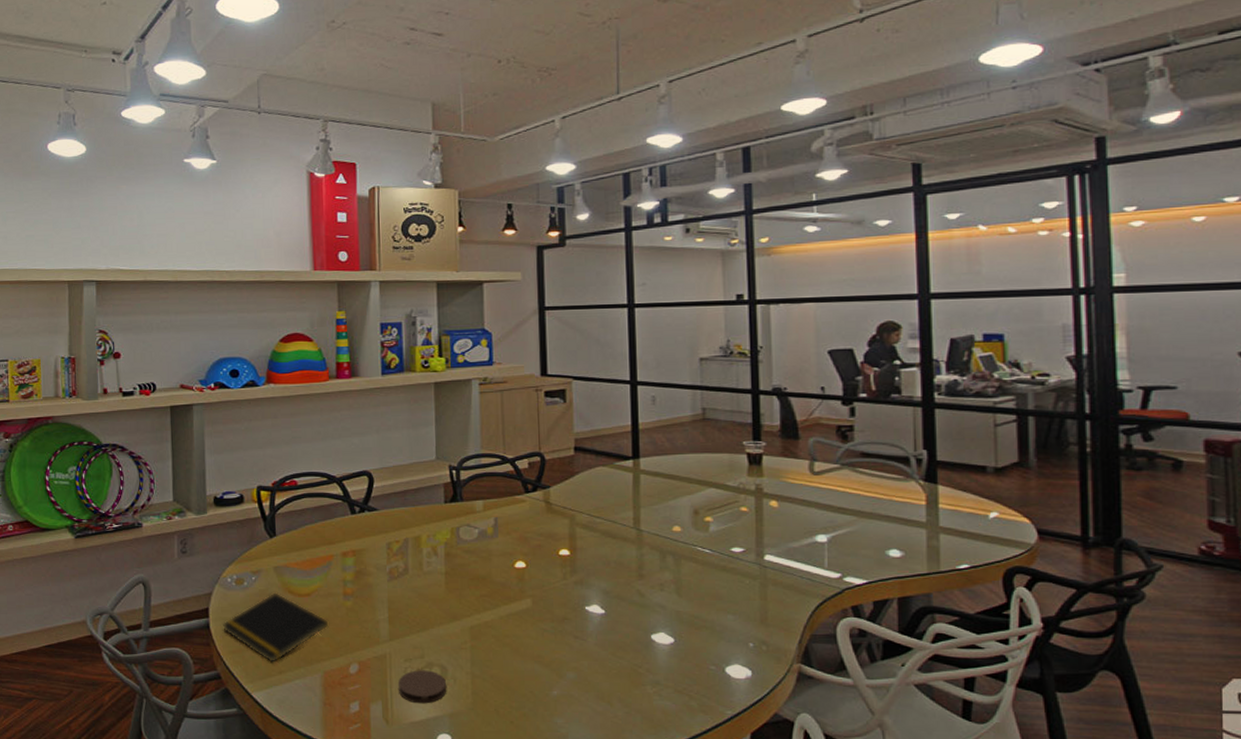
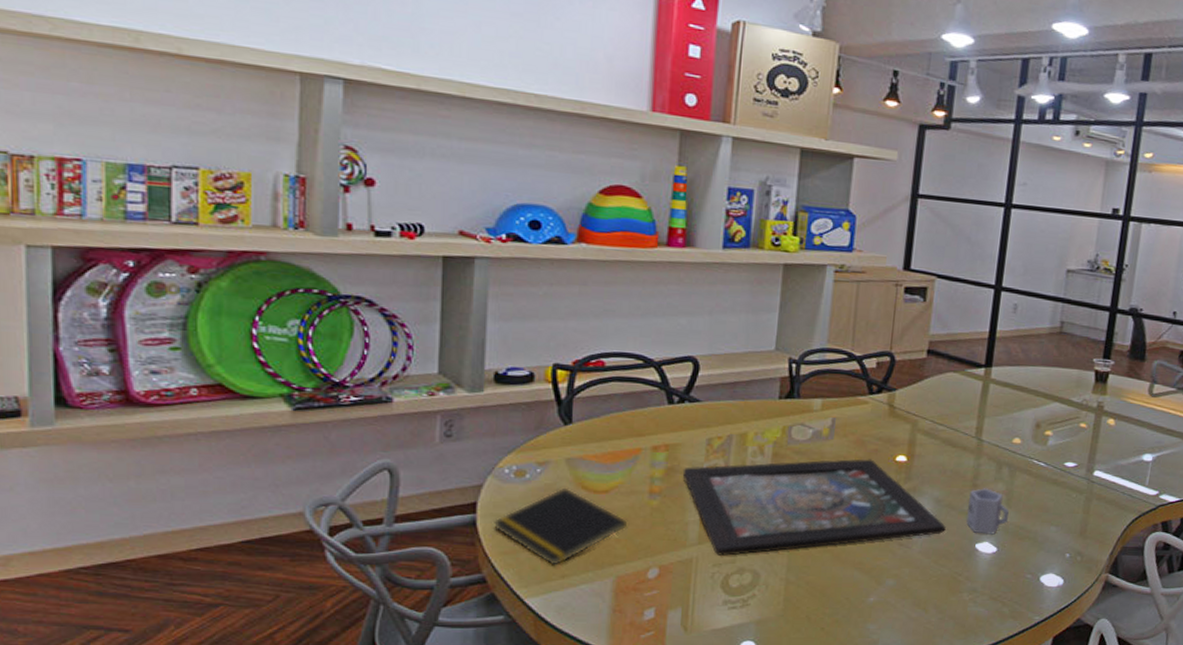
board game: none [369,554,618,651] -> present [682,458,946,556]
coaster: present [397,670,447,704] -> none [701,575,758,611]
cup: none [636,578,680,625] -> present [965,488,1009,535]

